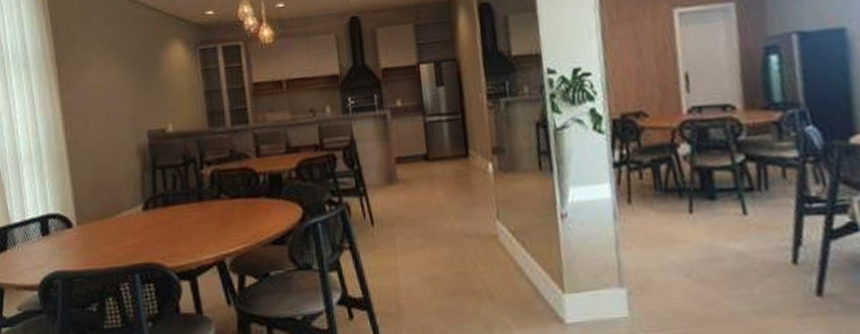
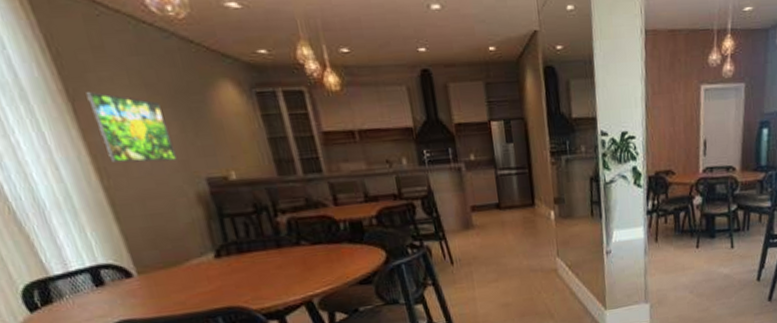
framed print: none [70,57,127,118] -> present [86,92,177,163]

